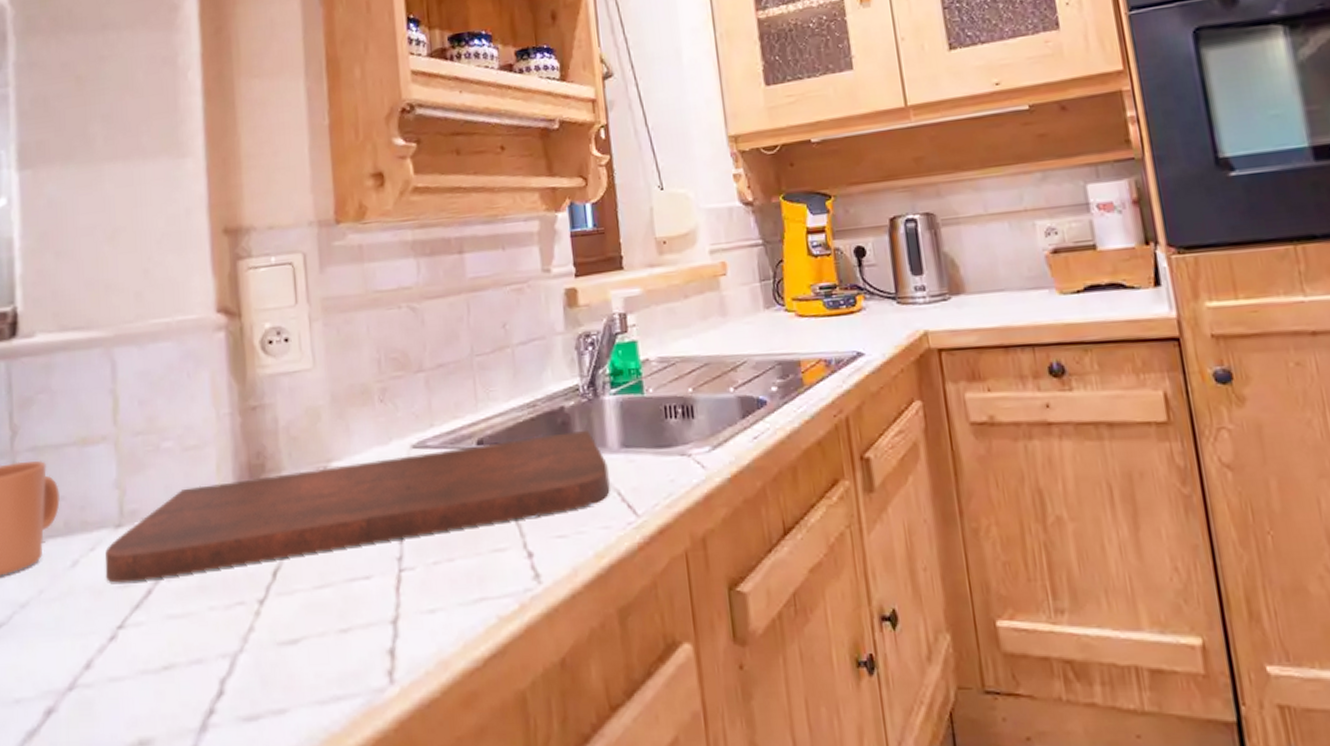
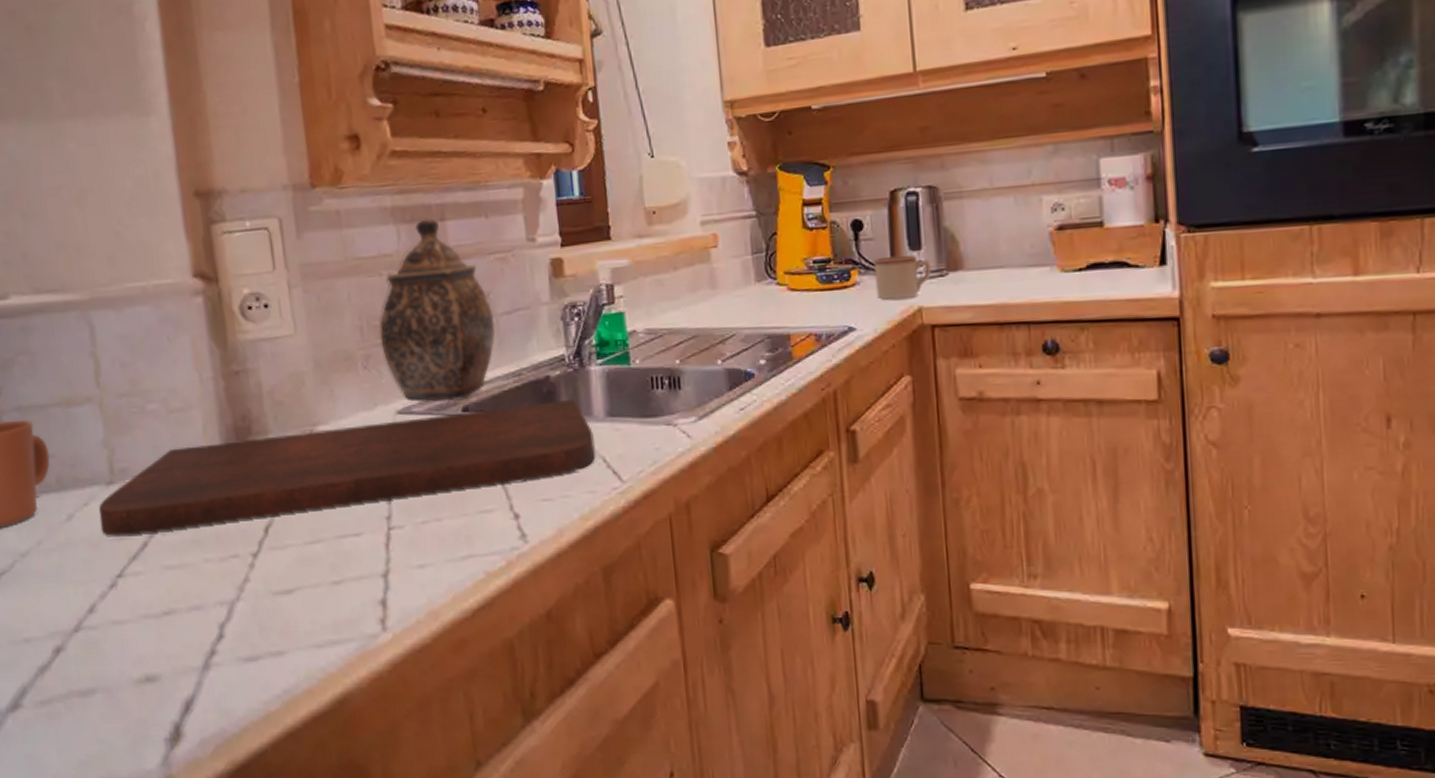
decorative jar: none [398,251,511,435] -> present [380,218,496,402]
mug: none [878,279,935,326] -> present [873,254,932,301]

